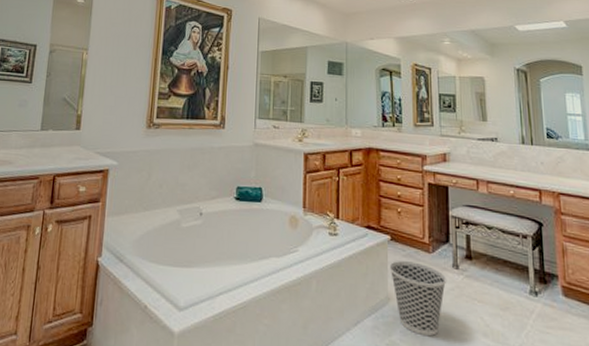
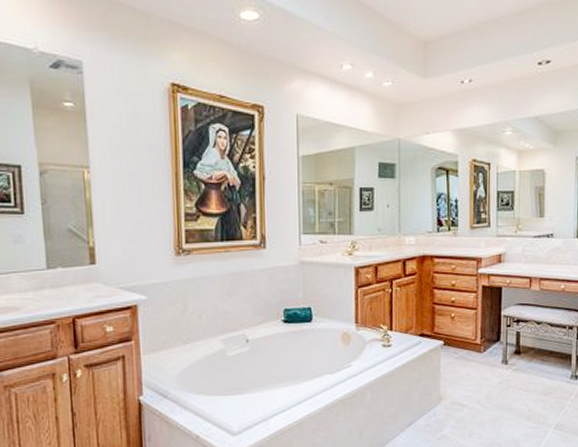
wastebasket: present [389,261,447,336] -> none [442,363,496,426]

